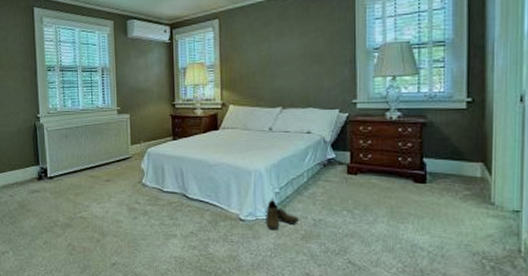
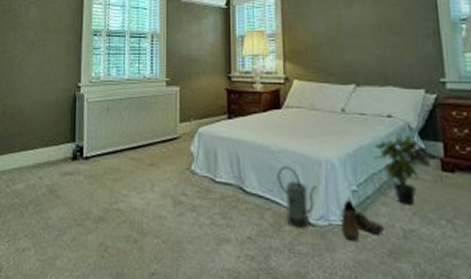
watering can: none [214,176,247,223] -> present [277,165,317,228]
potted plant: none [295,146,340,201] -> present [374,133,432,205]

